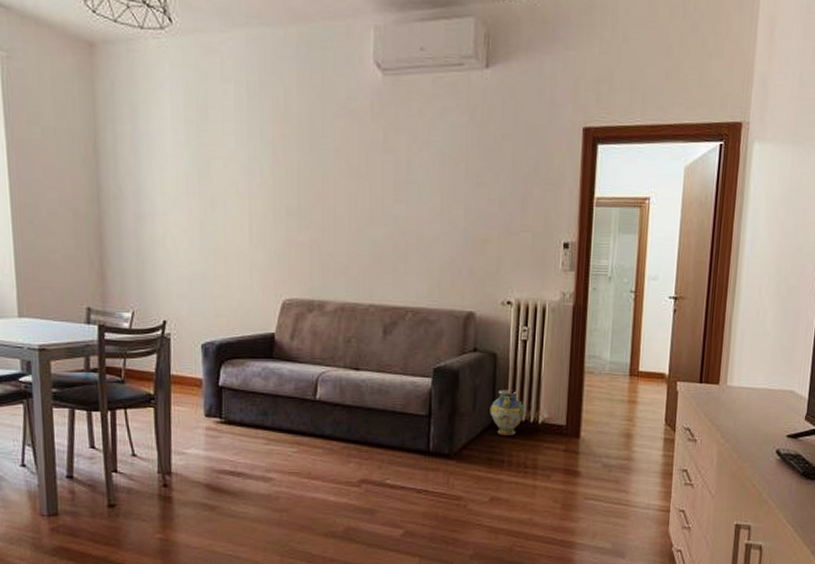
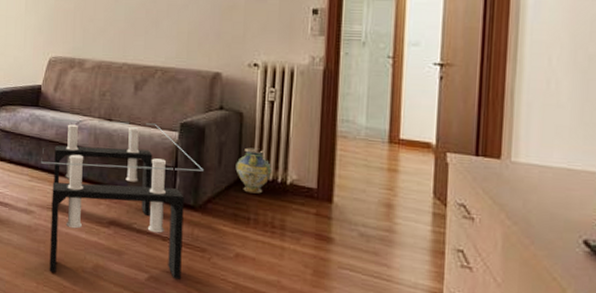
coffee table: none [279,370,458,541] -> present [41,119,203,280]

